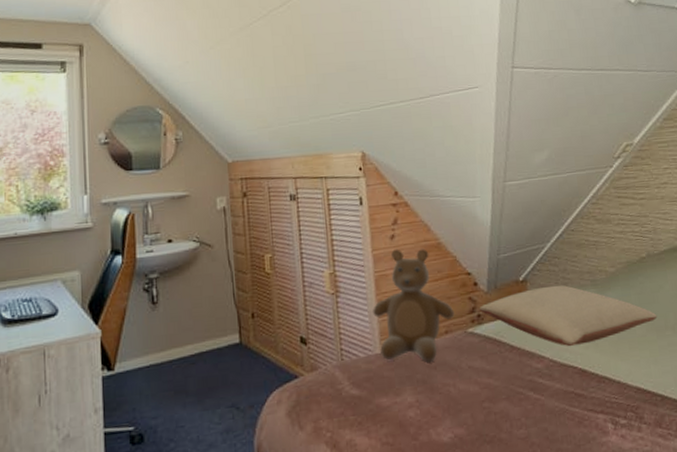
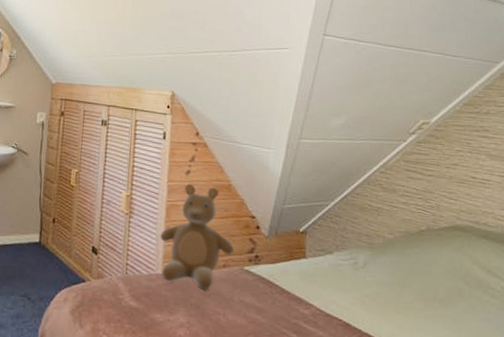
pillow: present [479,285,658,347] -> none [257,241,427,300]

